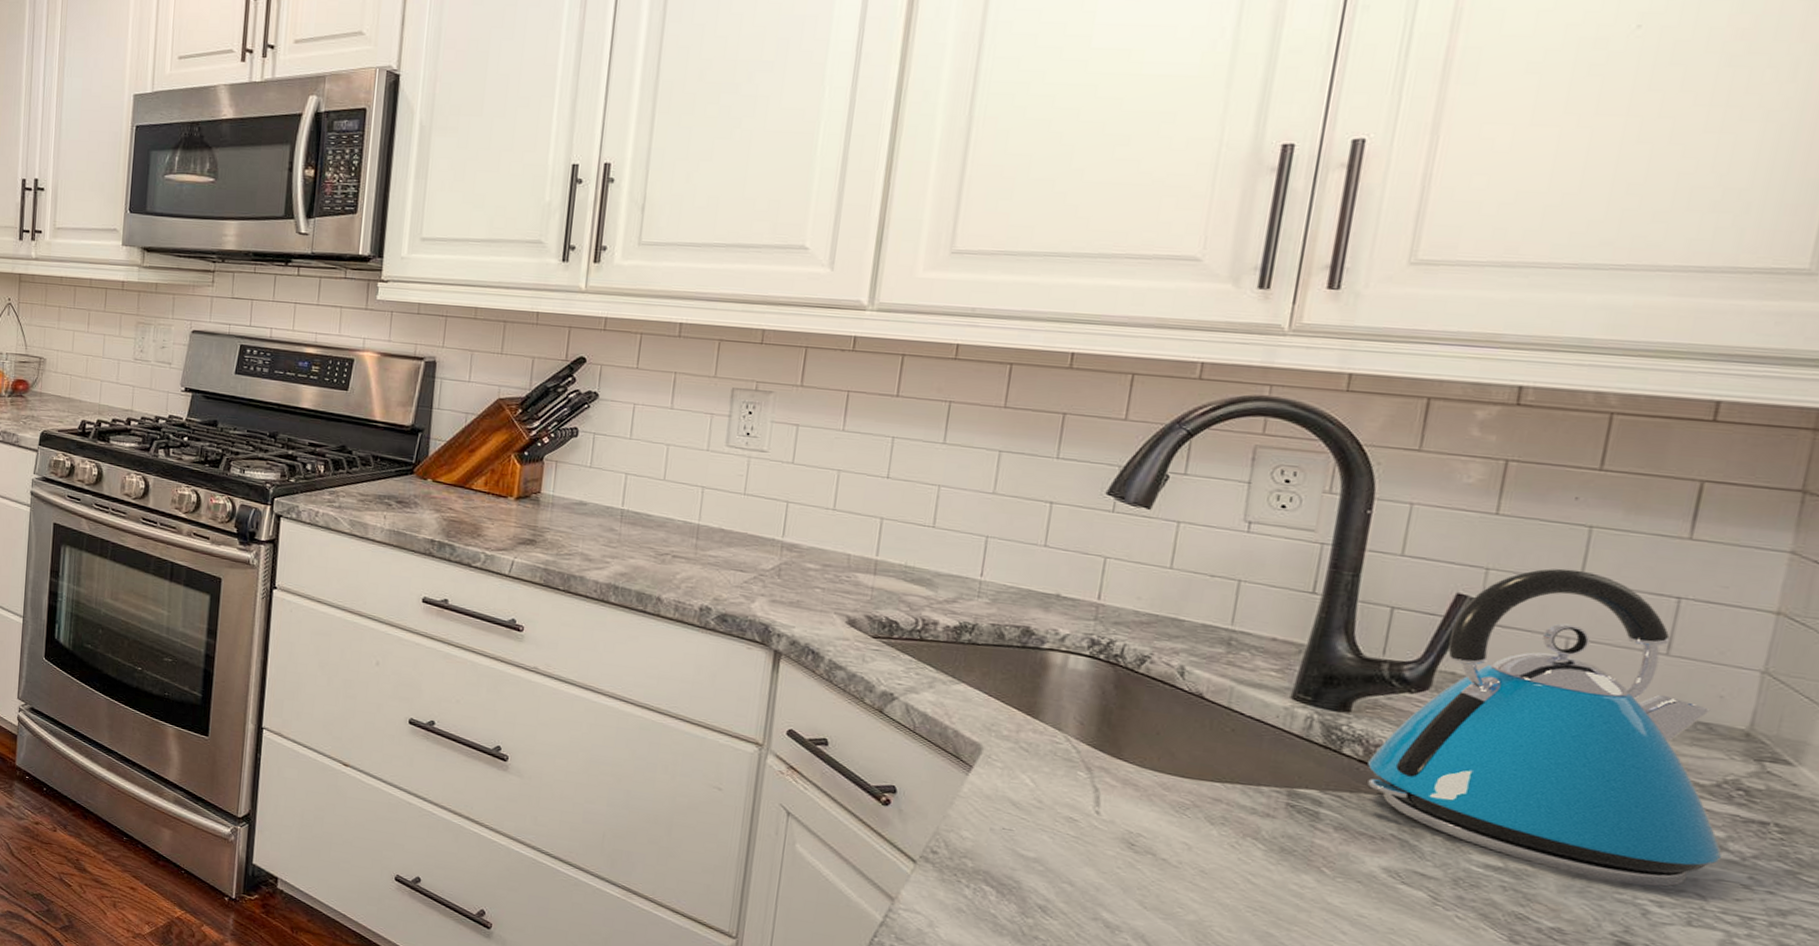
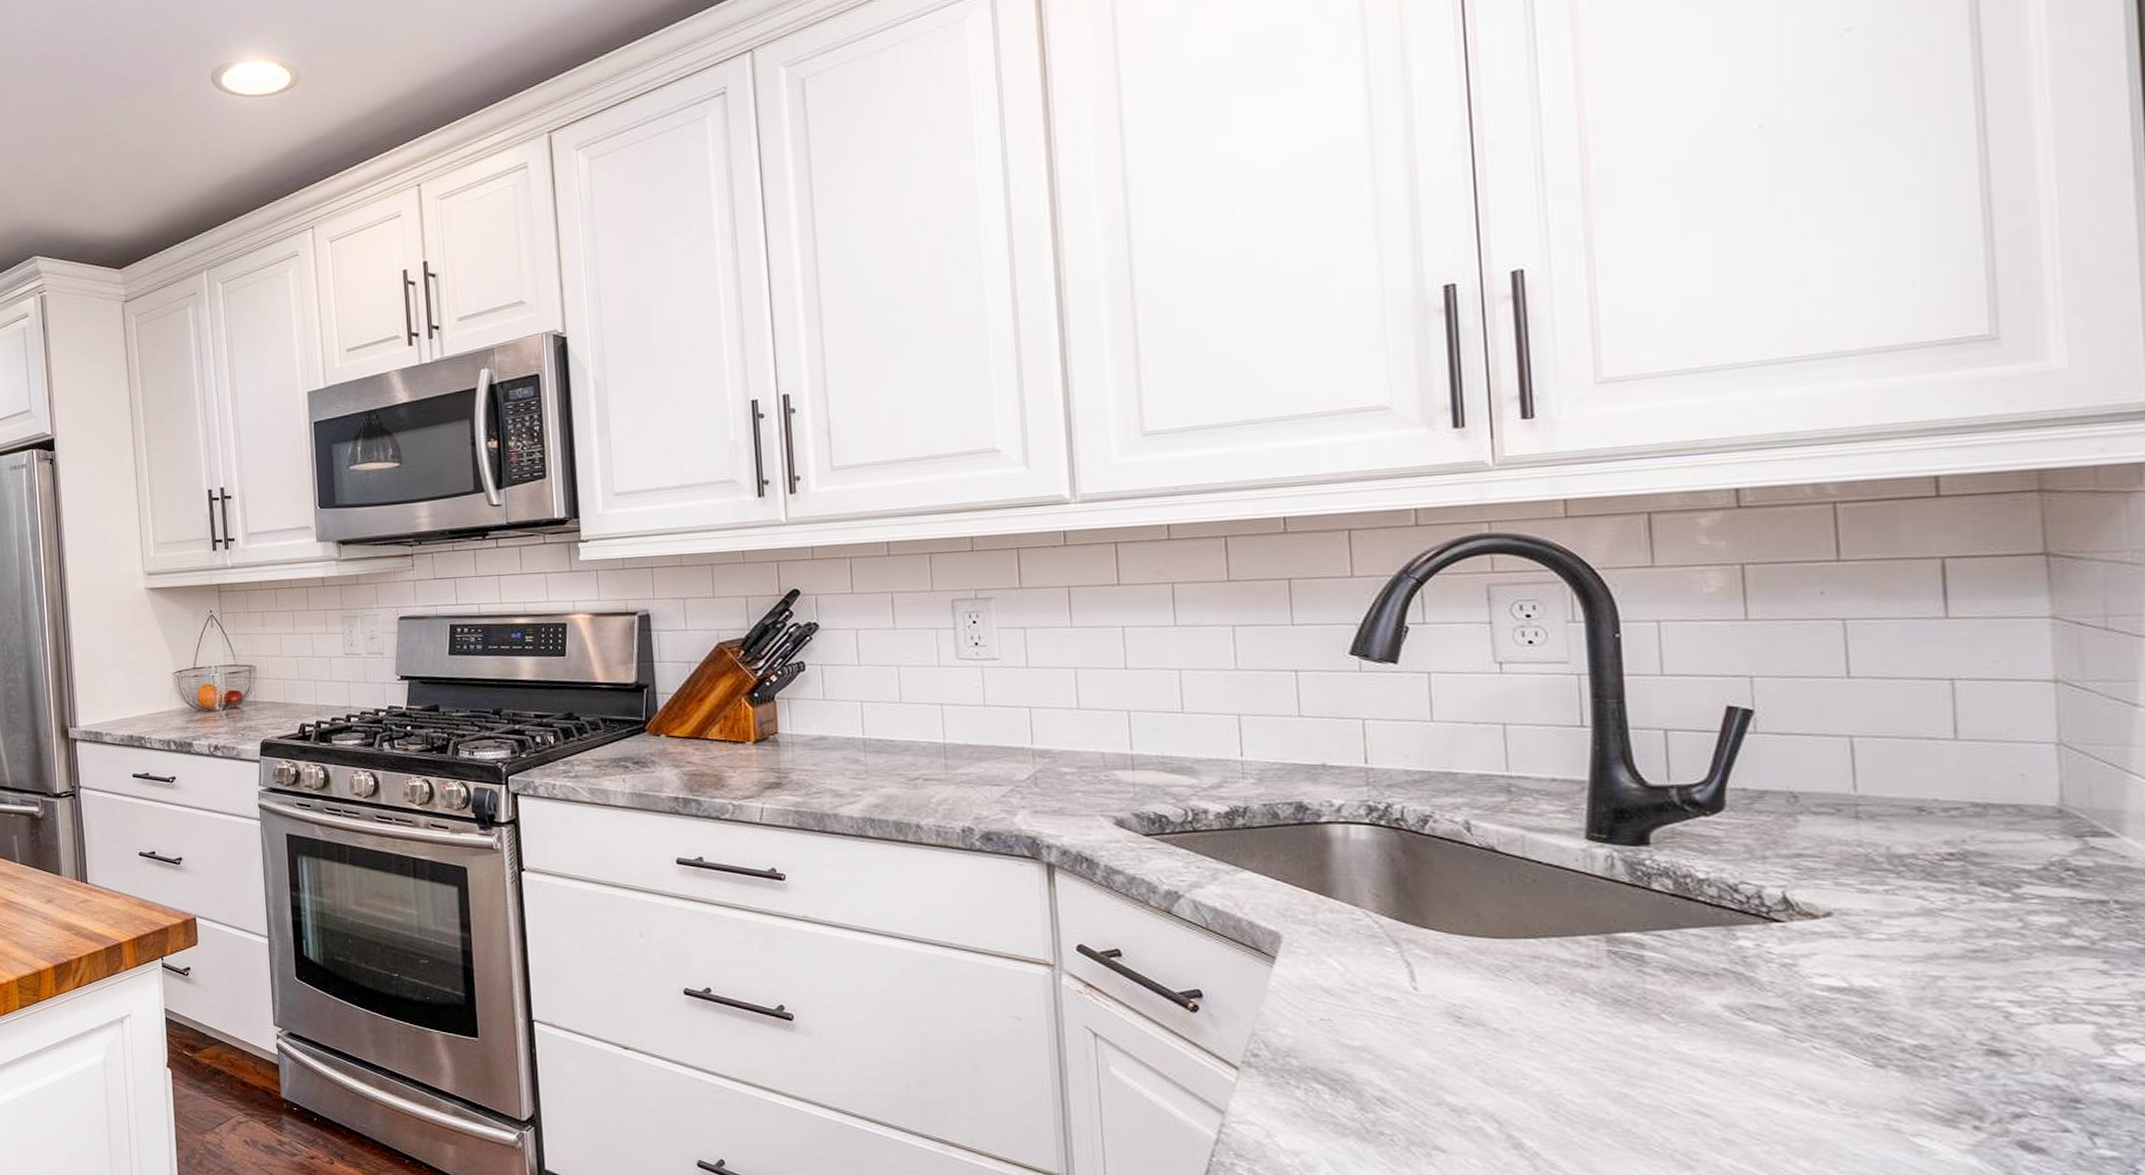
kettle: present [1367,568,1723,887] -> none [1681,665,2070,986]

